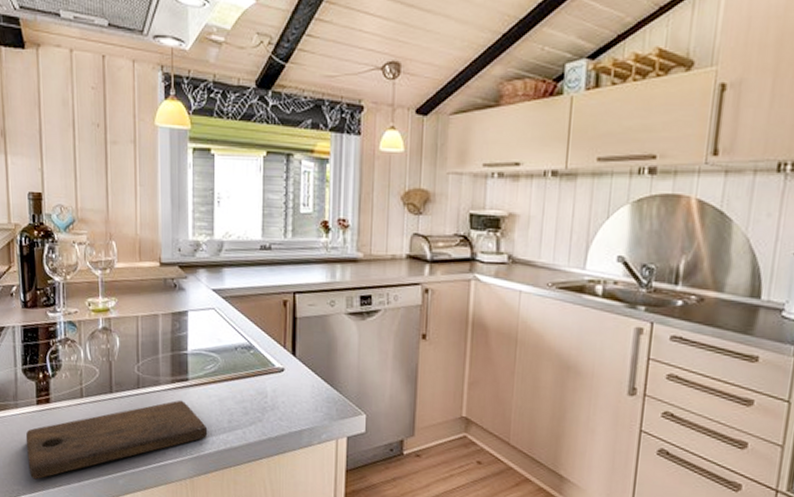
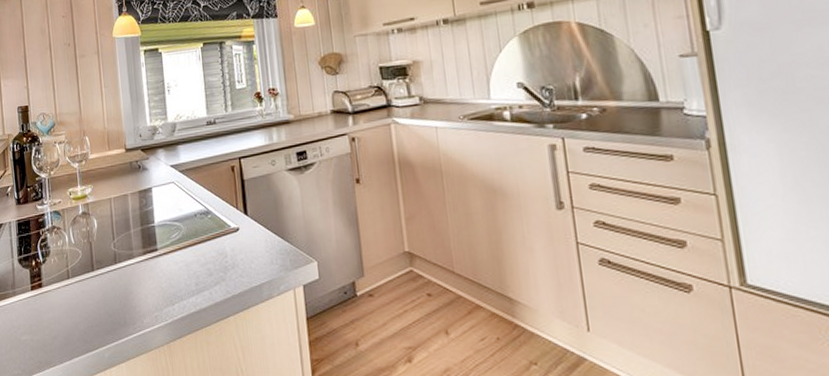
cutting board: present [25,400,208,480] -> none [23,269,179,362]

